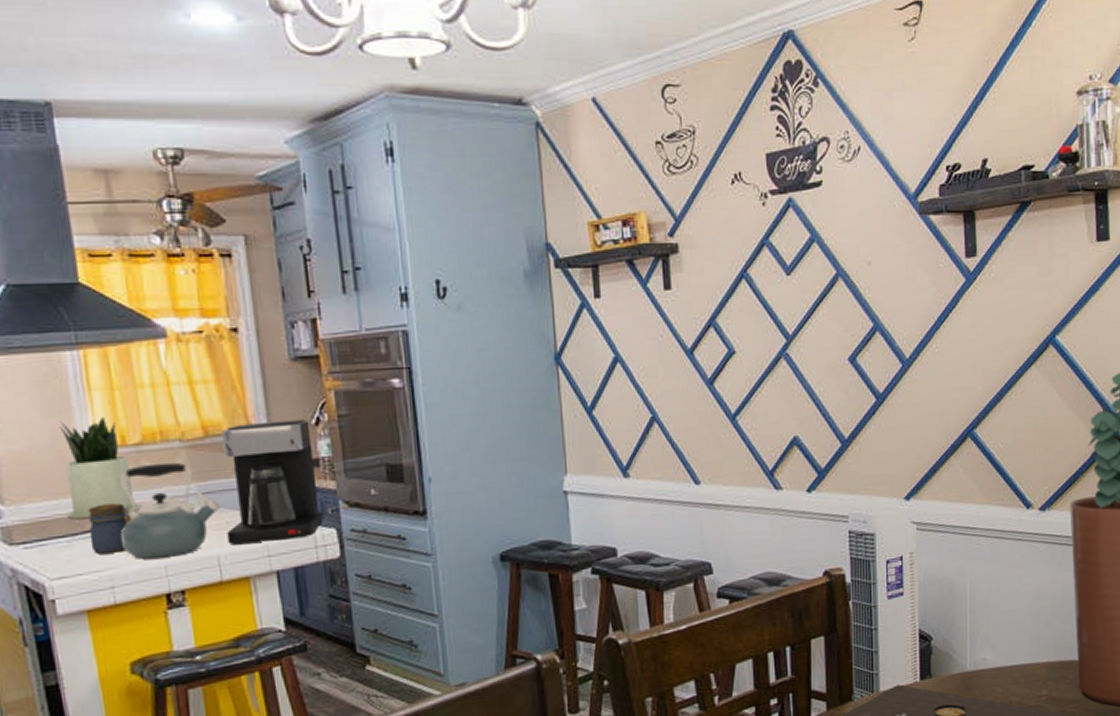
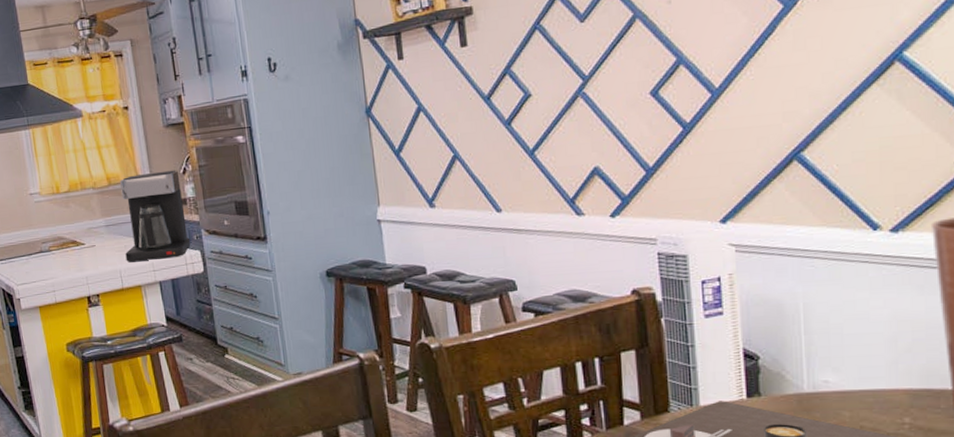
planter: present [59,417,141,521] -> none [19,174,70,245]
jar: present [88,503,131,555] -> none [38,233,64,269]
kettle: present [120,462,221,559] -> none [57,204,121,272]

